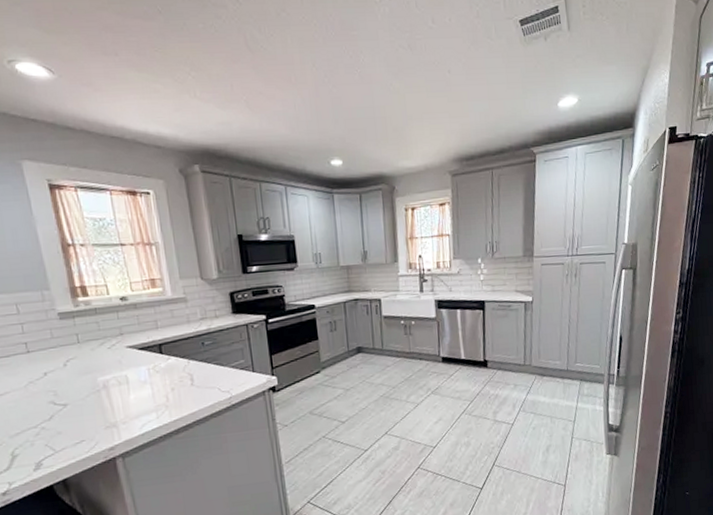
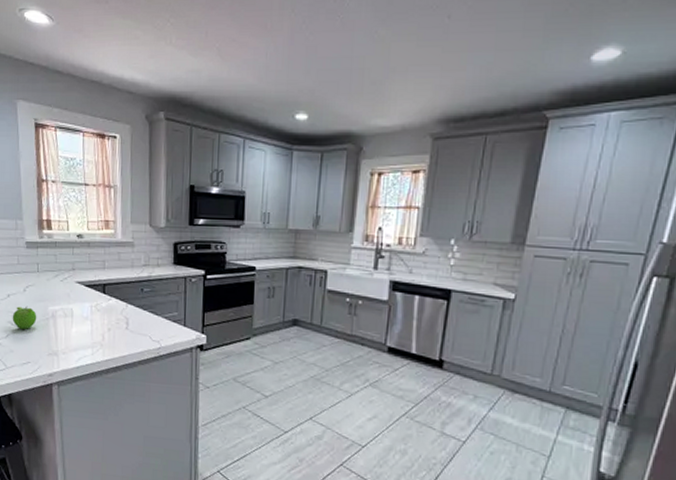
fruit: none [53,381,86,407] -> present [12,306,37,329]

